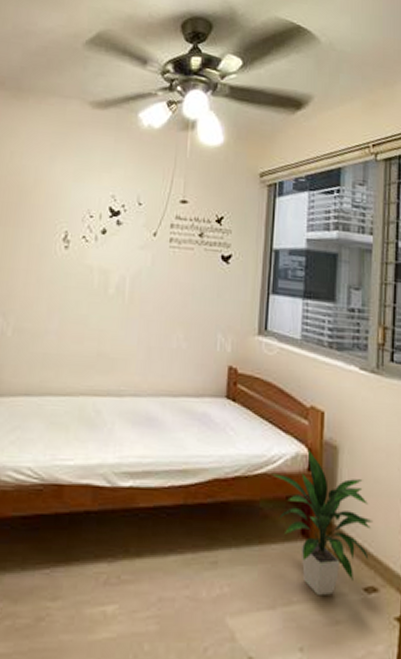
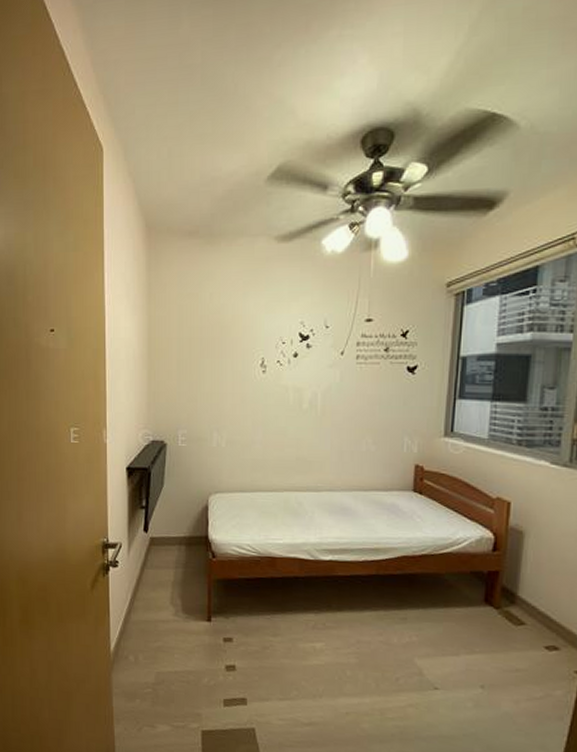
indoor plant: present [272,449,374,597] -> none [457,533,558,650]

